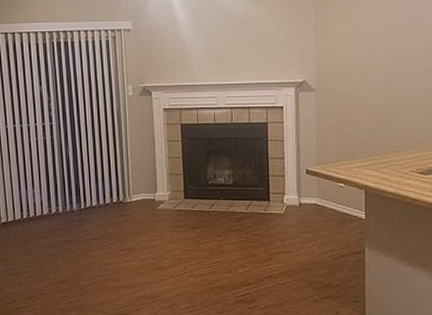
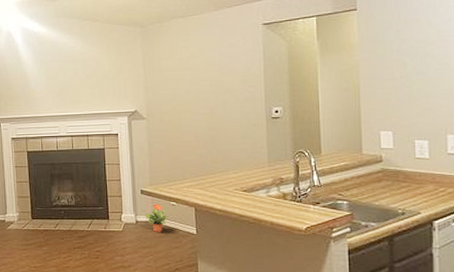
potted plant: none [309,184,335,216] -> present [145,203,168,232]

